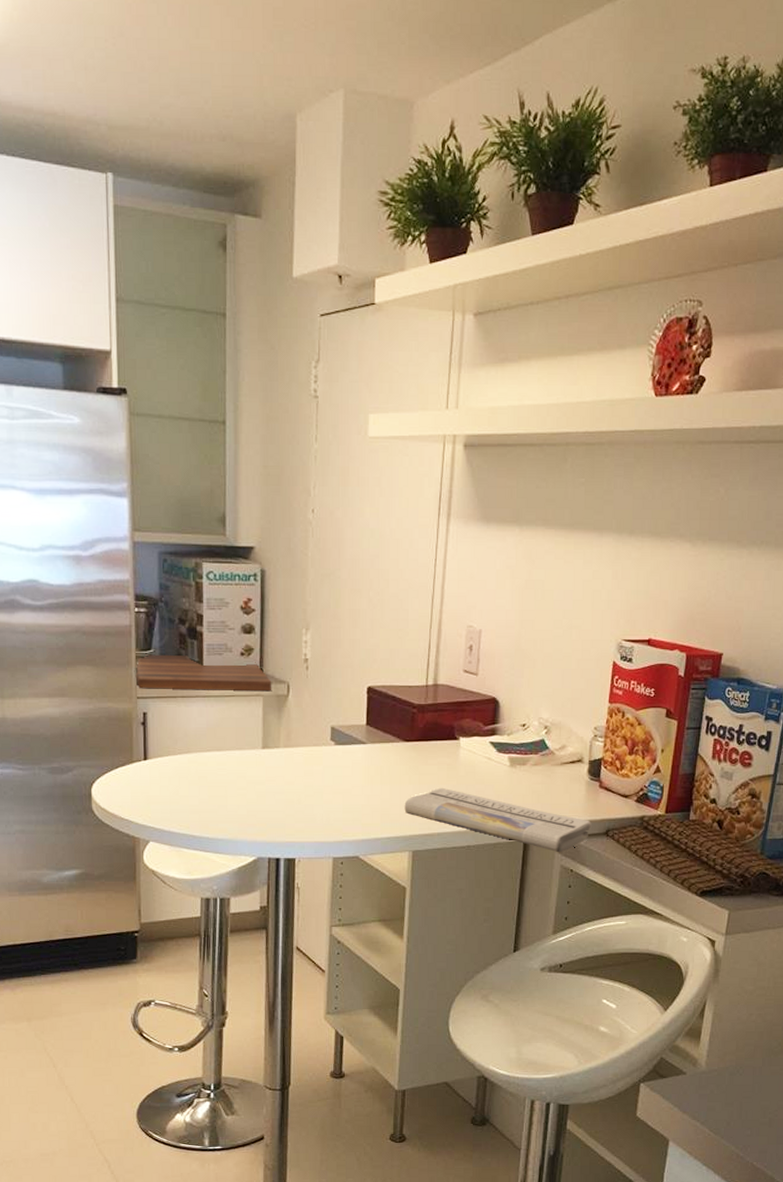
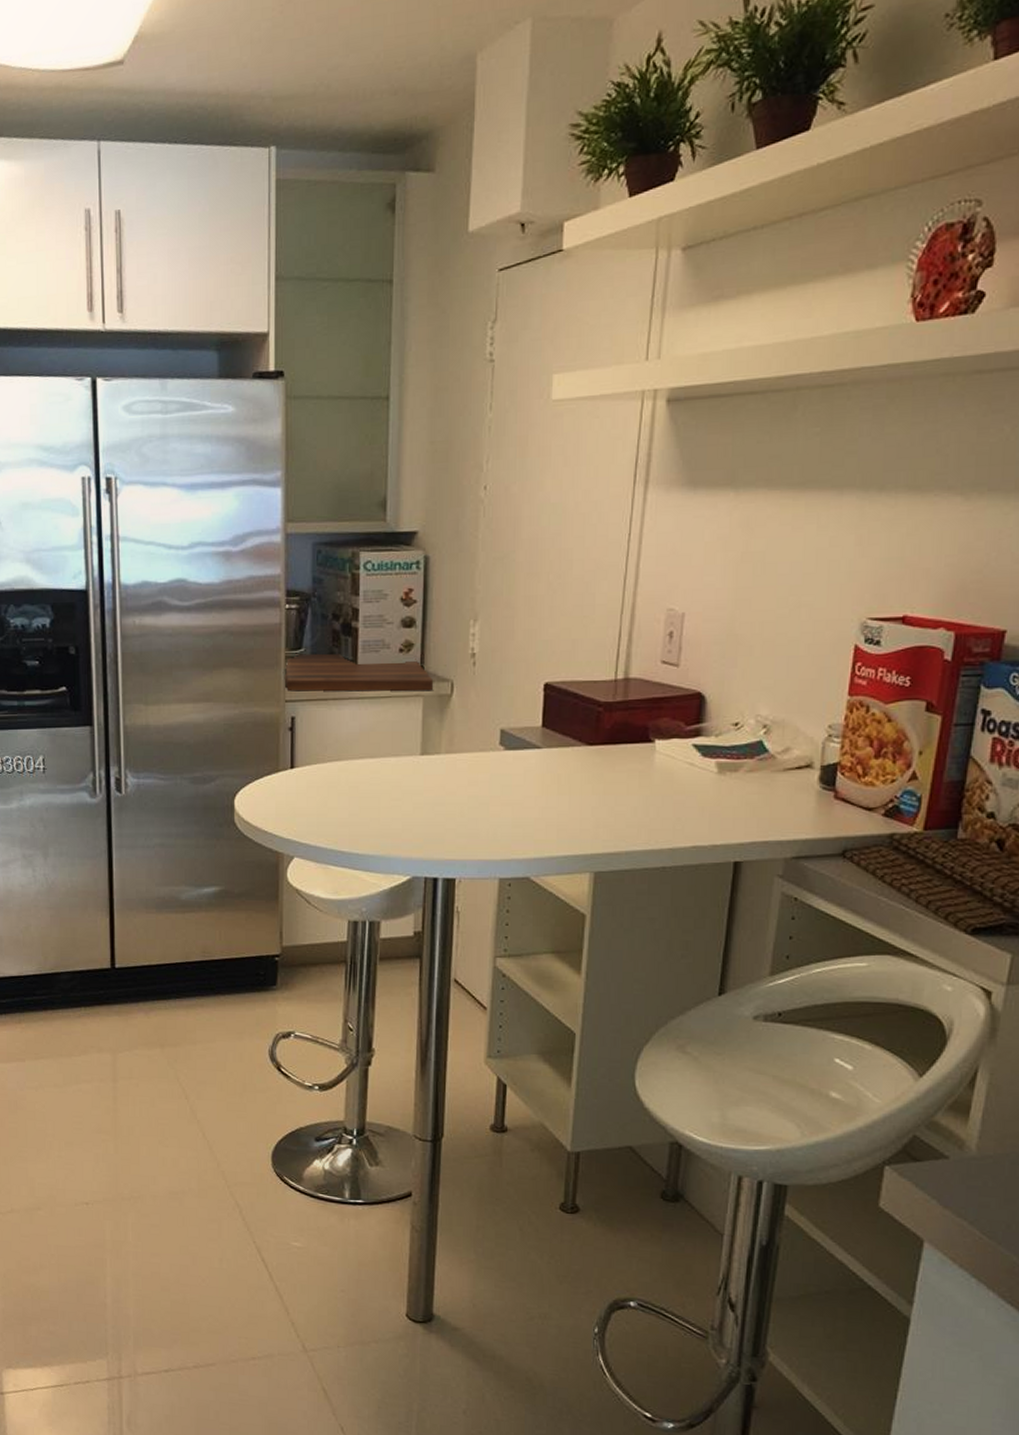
newspaper: present [404,787,592,853] -> none [585,798,824,877]

